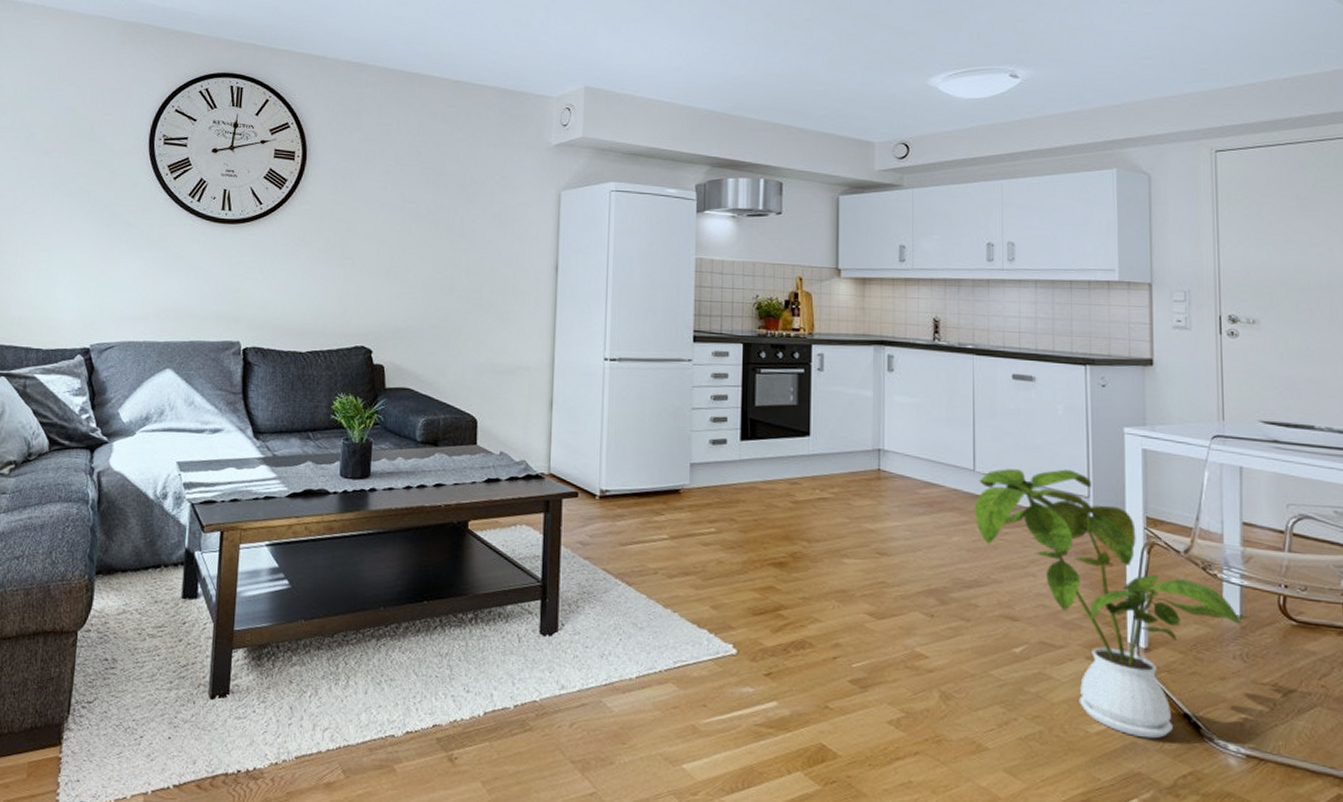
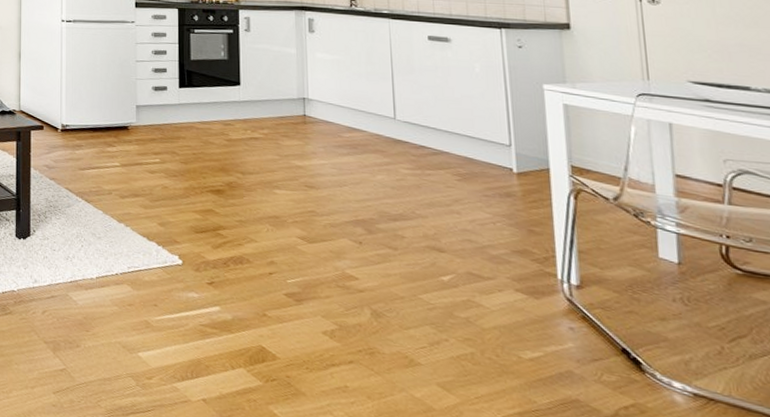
house plant: present [974,469,1251,739] -> none [396,118,690,370]

